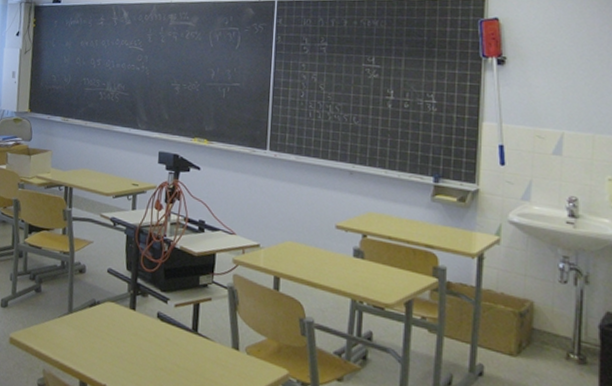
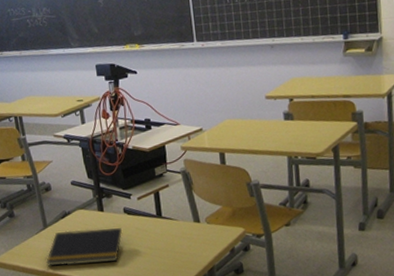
notepad: none [62,321,151,372] -> present [46,228,122,267]

